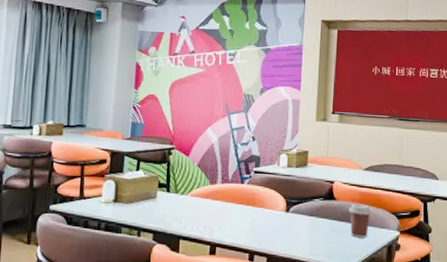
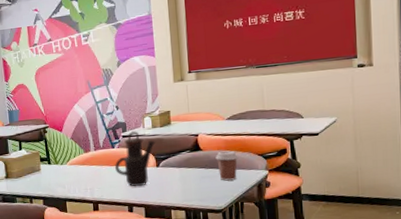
teapot: none [241,167,290,232] -> present [115,131,157,187]

